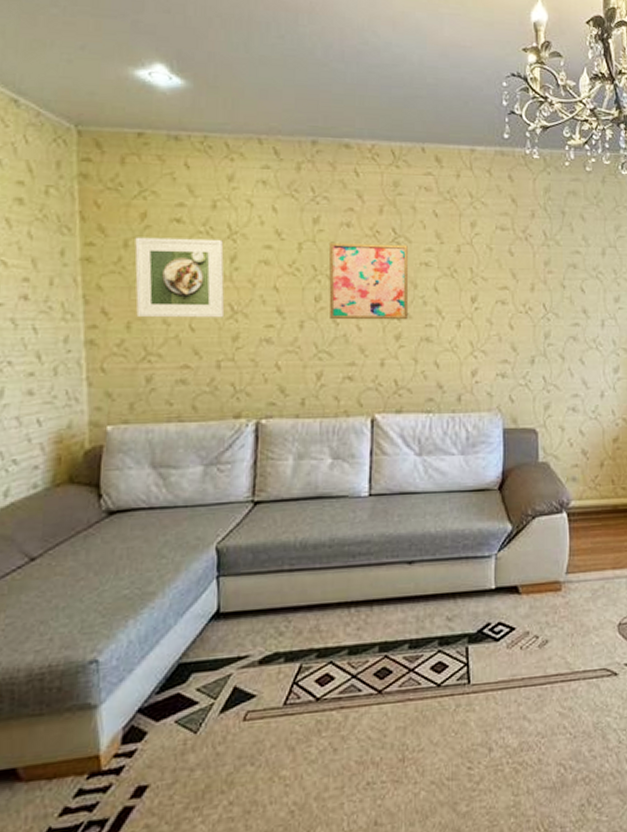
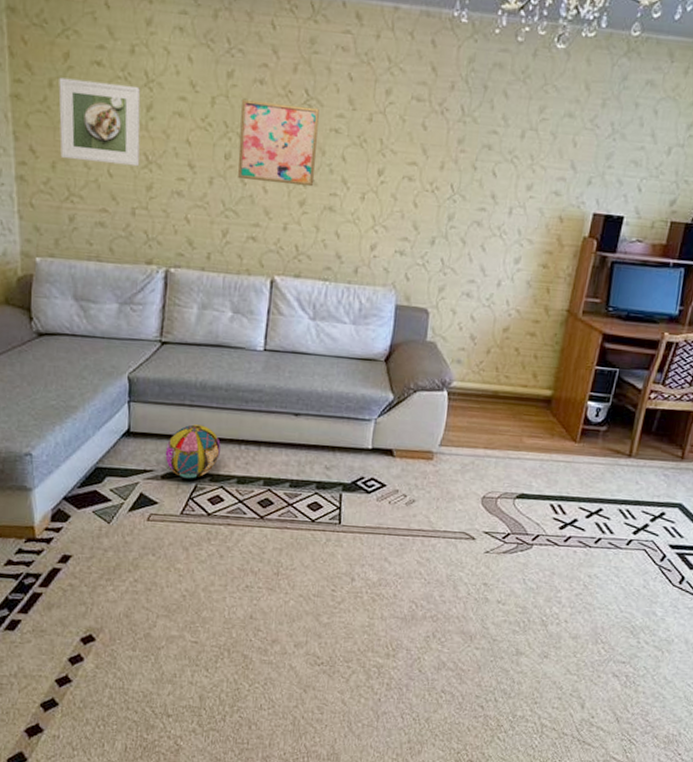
ball: none [262,591,327,660] -> present [165,424,221,479]

